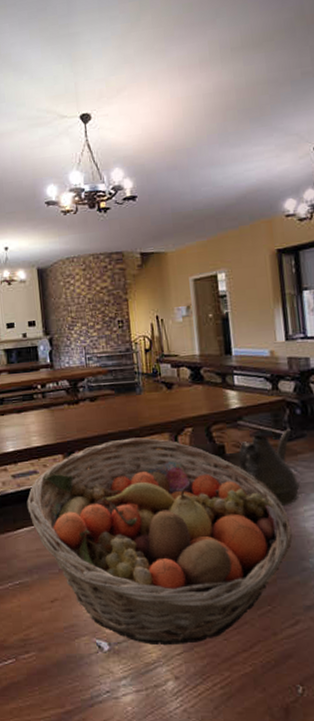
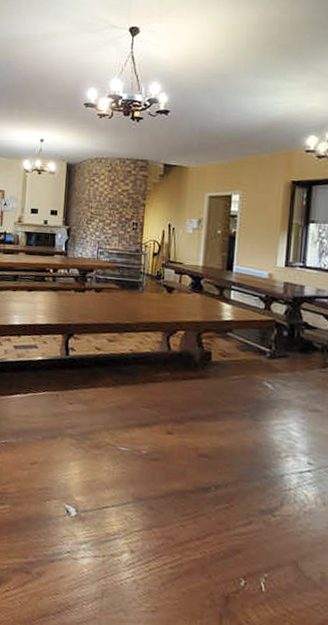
fruit basket: present [27,437,292,646] -> none [23,330,260,524]
teapot: present [238,429,300,506] -> none [220,348,275,417]

